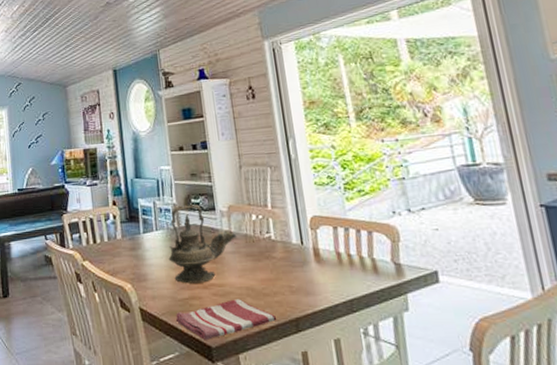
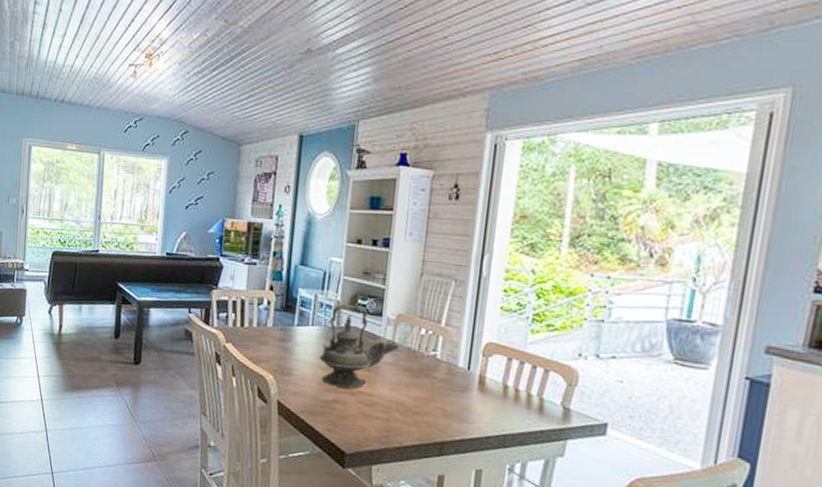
dish towel: present [175,299,277,340] -> none [313,410,421,446]

